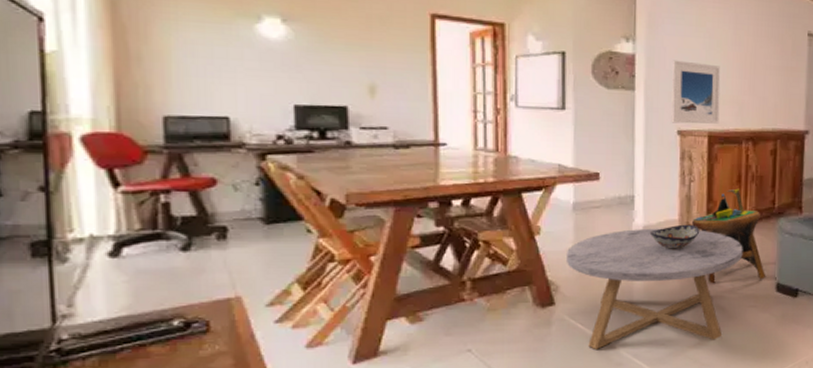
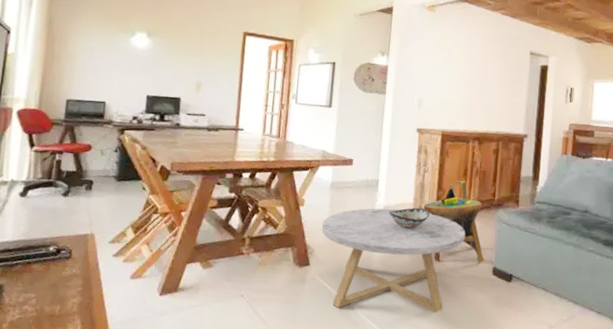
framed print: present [671,60,721,124] -> none [412,71,455,125]

